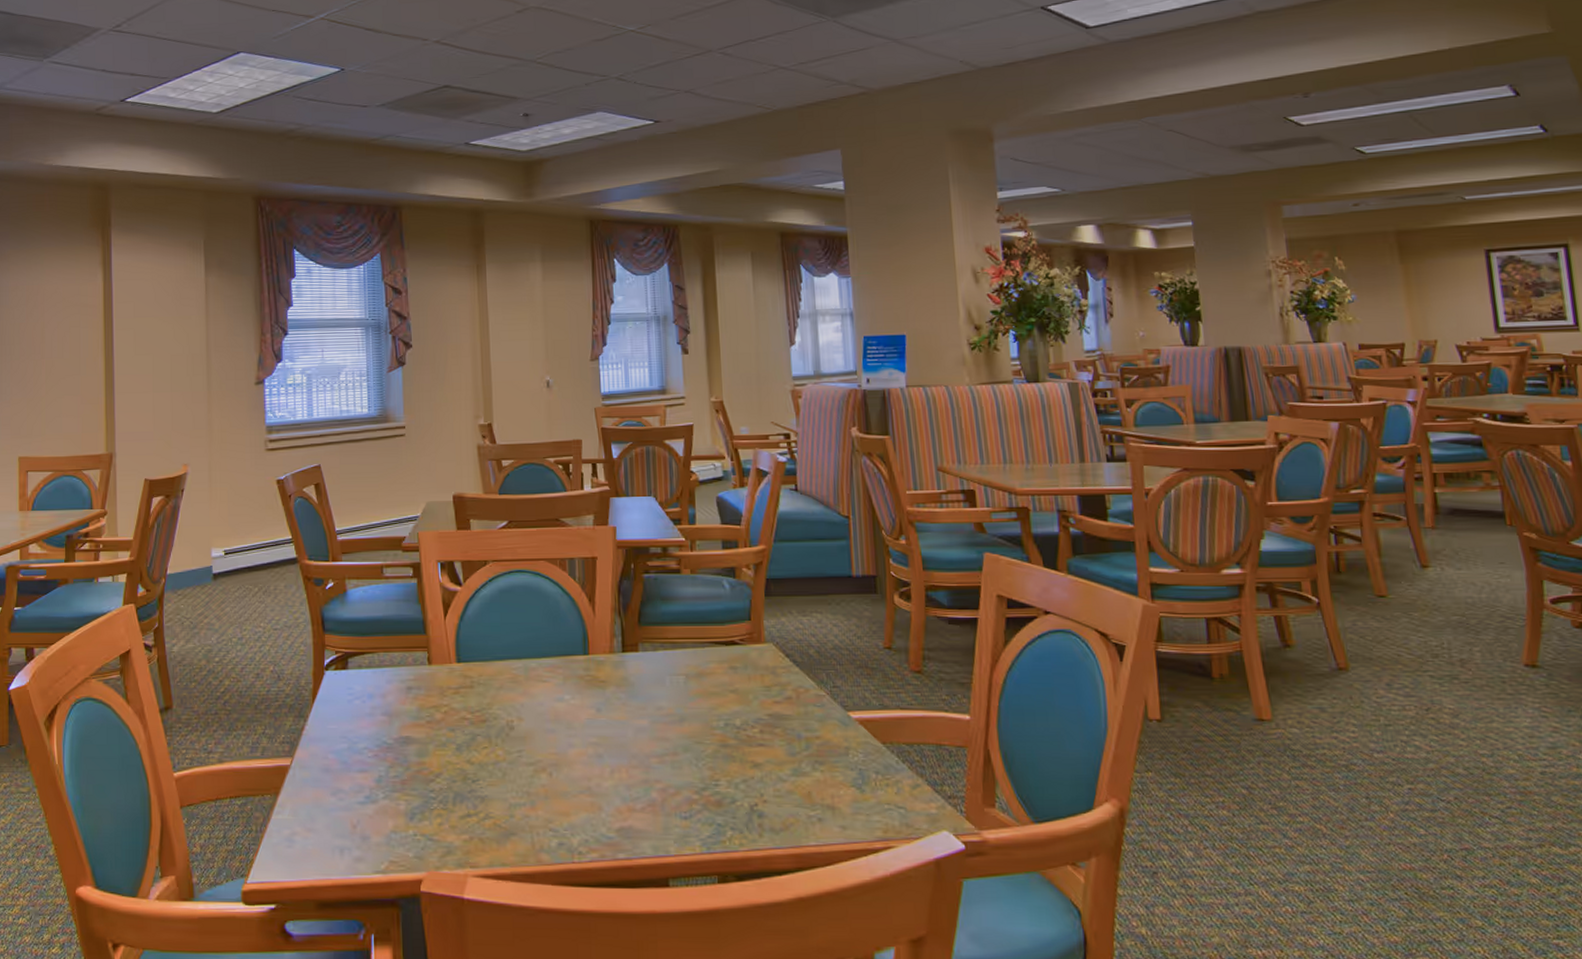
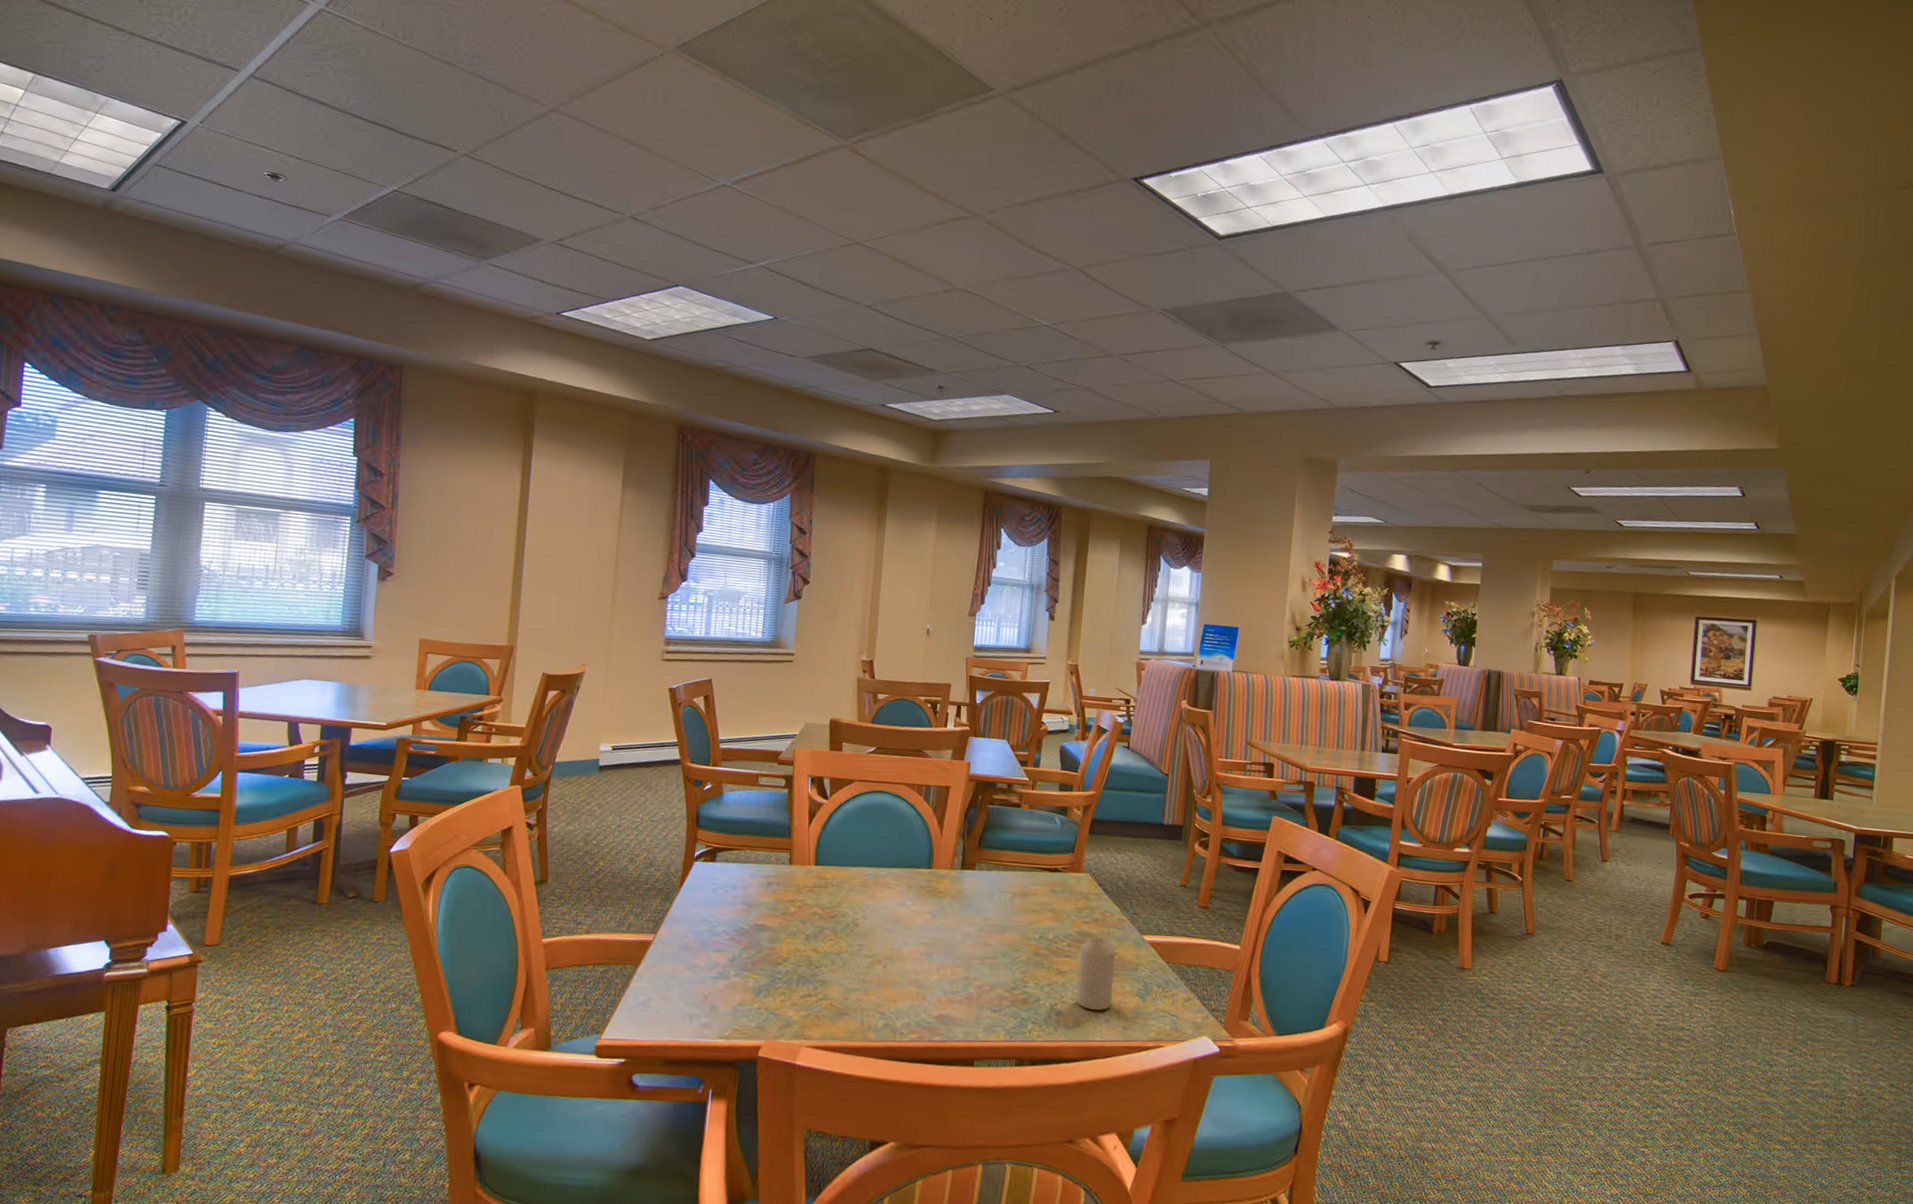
candle: none [775,719,824,808] -> present [1076,937,1116,1011]

